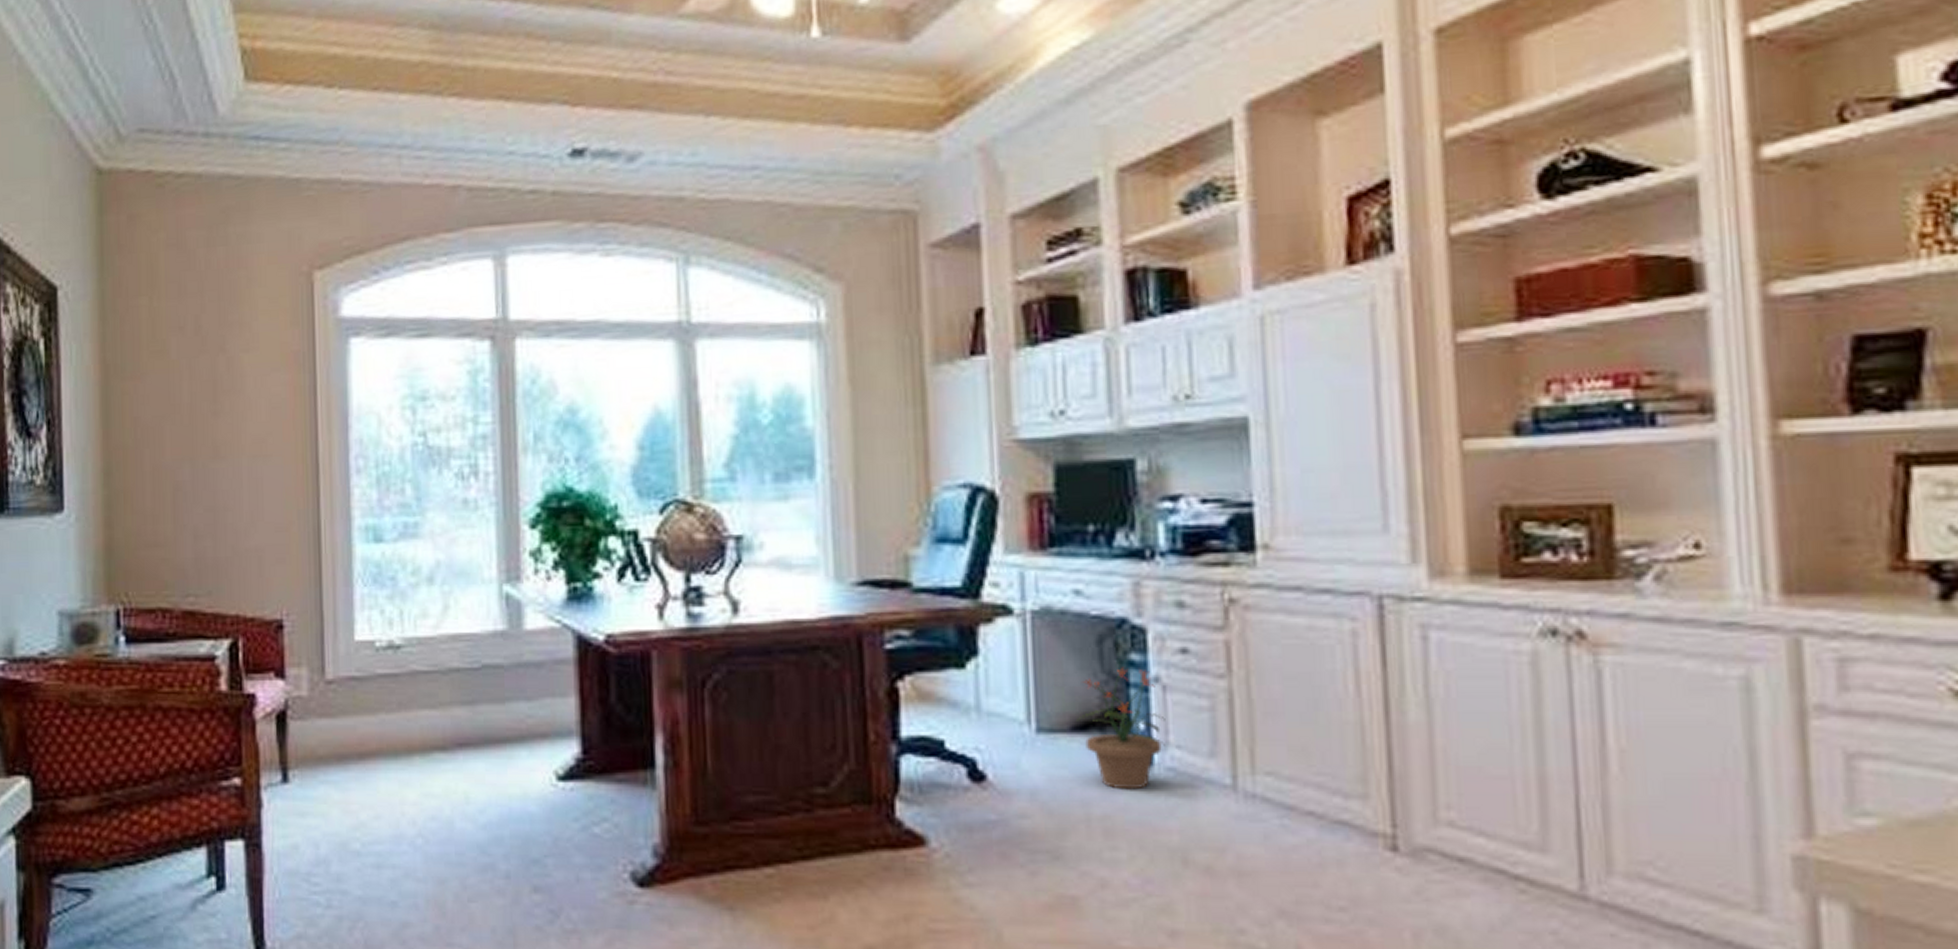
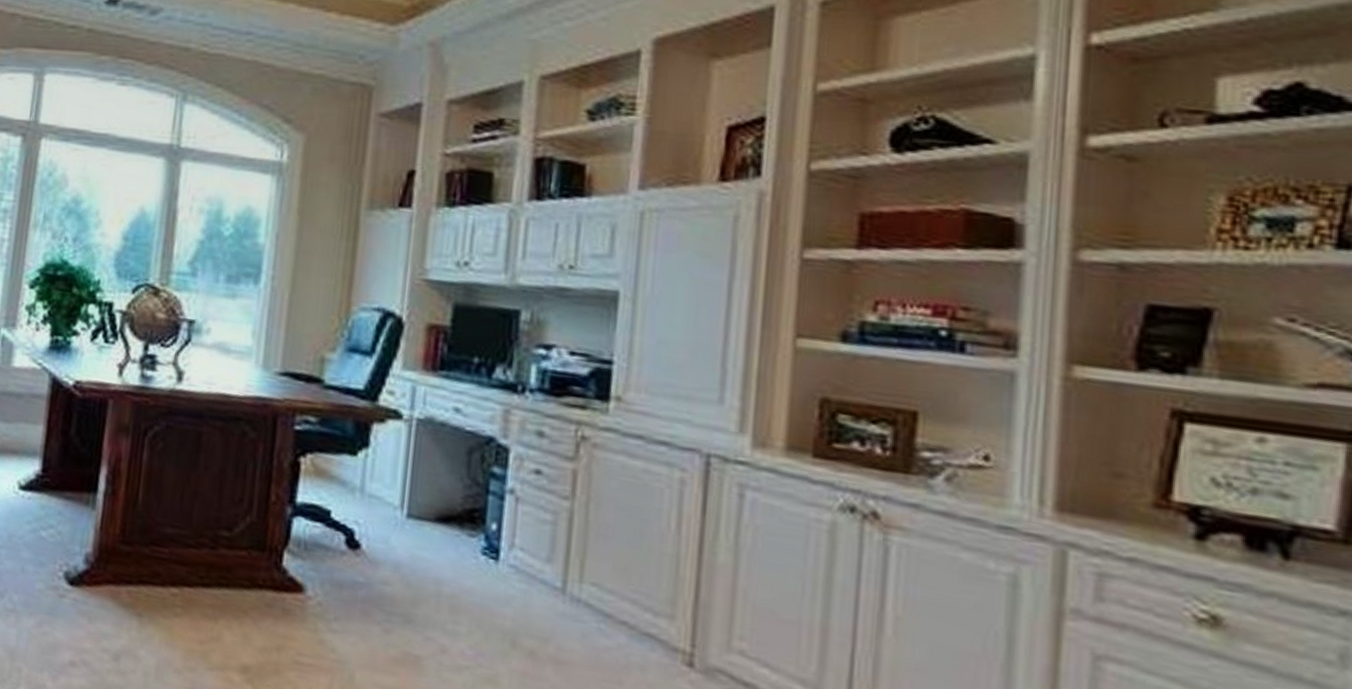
potted plant: present [1078,667,1165,790] -> none [442,476,514,578]

